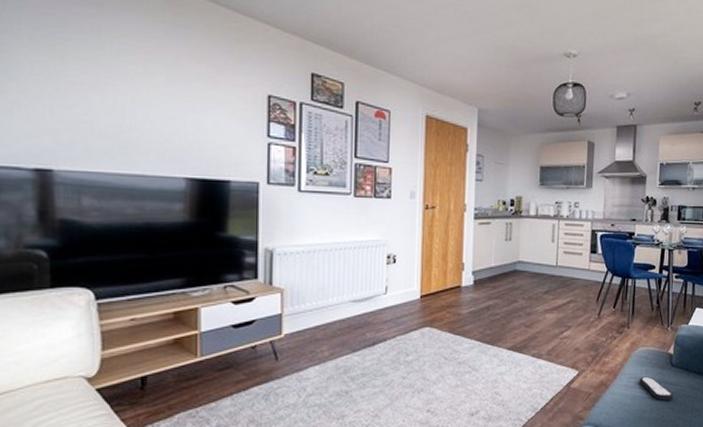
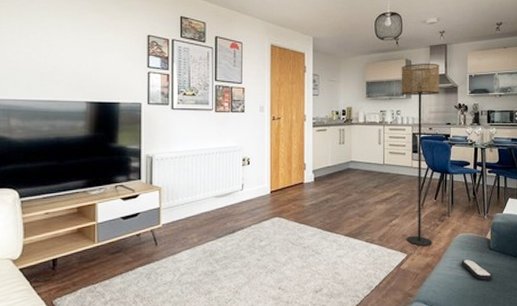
floor lamp: none [579,146,627,363] -> present [401,63,440,247]

